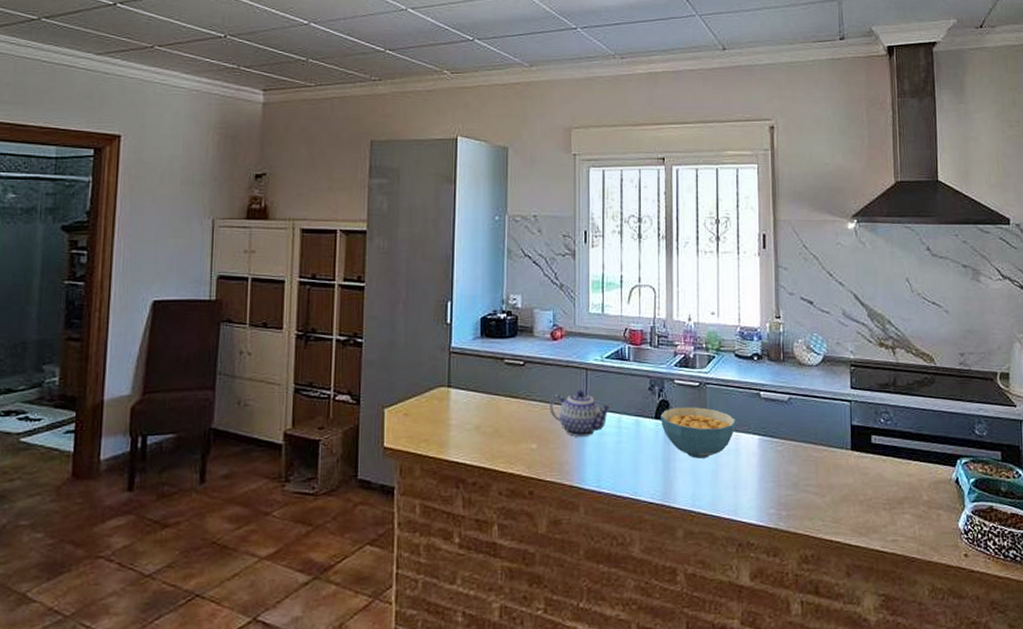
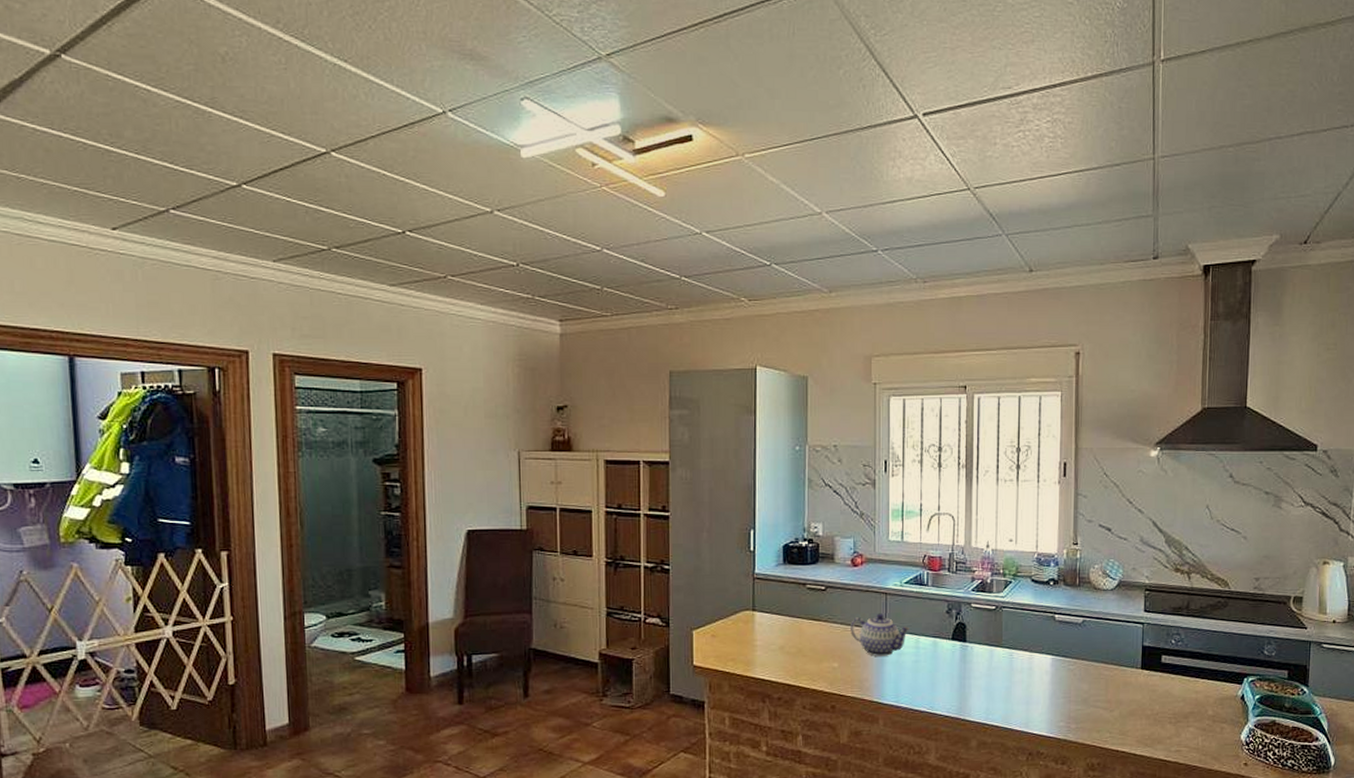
cereal bowl: present [661,407,736,459] -> none [957,629,1030,676]

